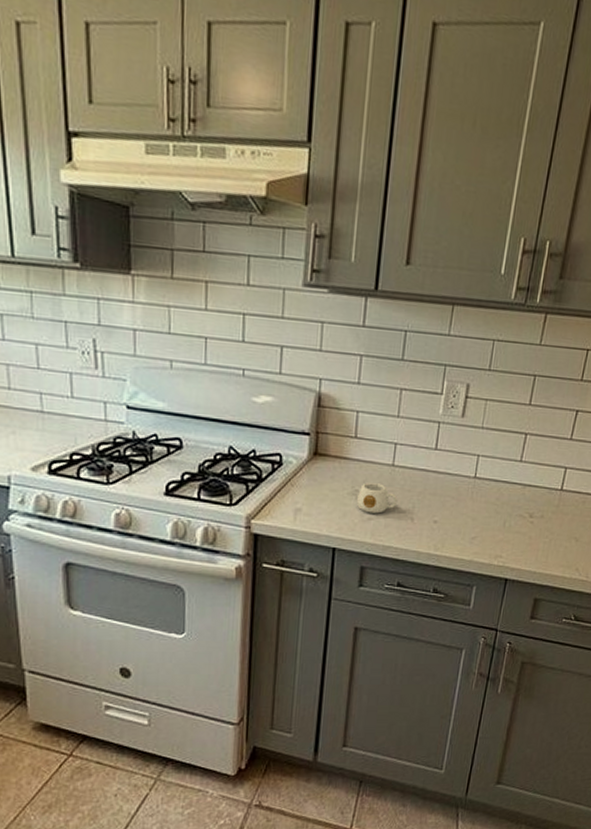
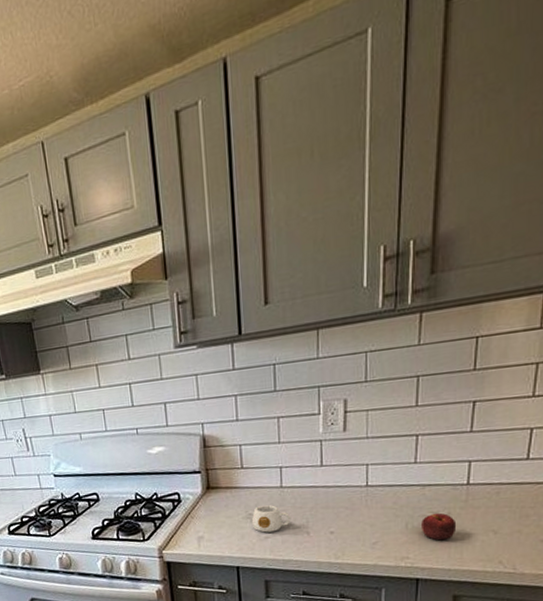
apple: none [517,514,547,543] -> present [421,512,457,541]

